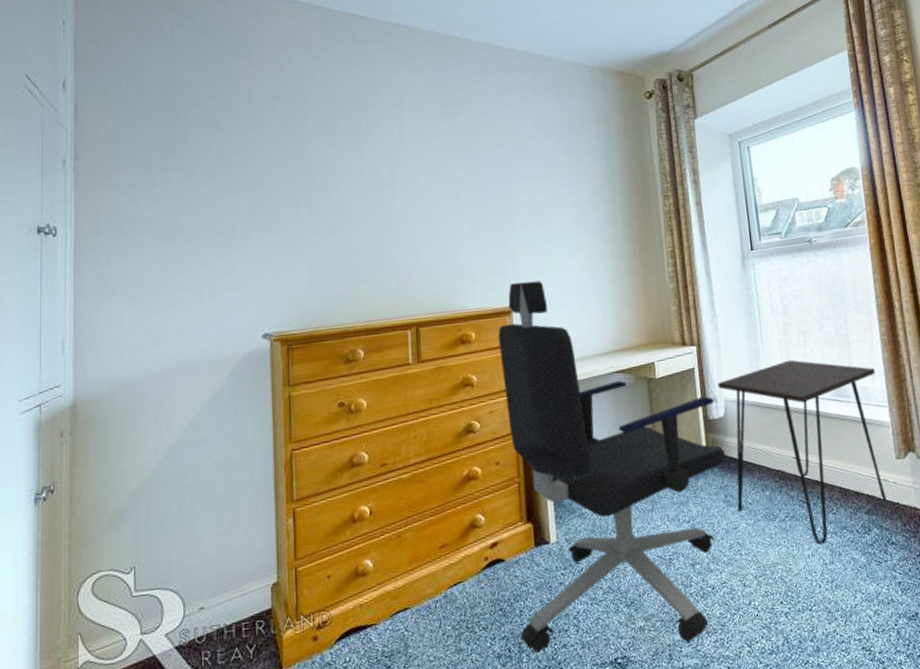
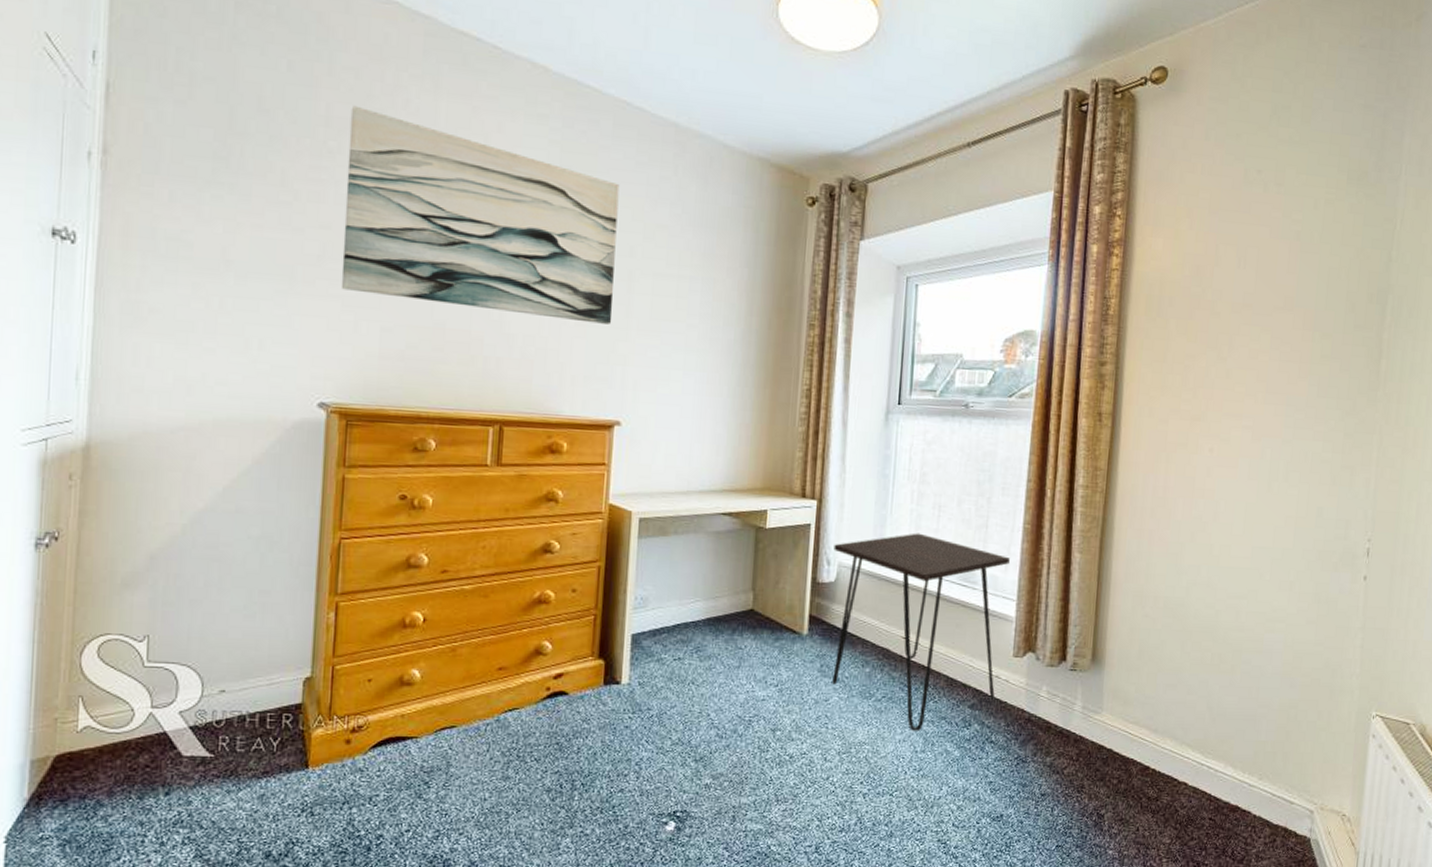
wall art: none [268,86,499,236] -> present [341,105,620,324]
office chair: present [498,281,726,653] -> none [574,394,830,807]

